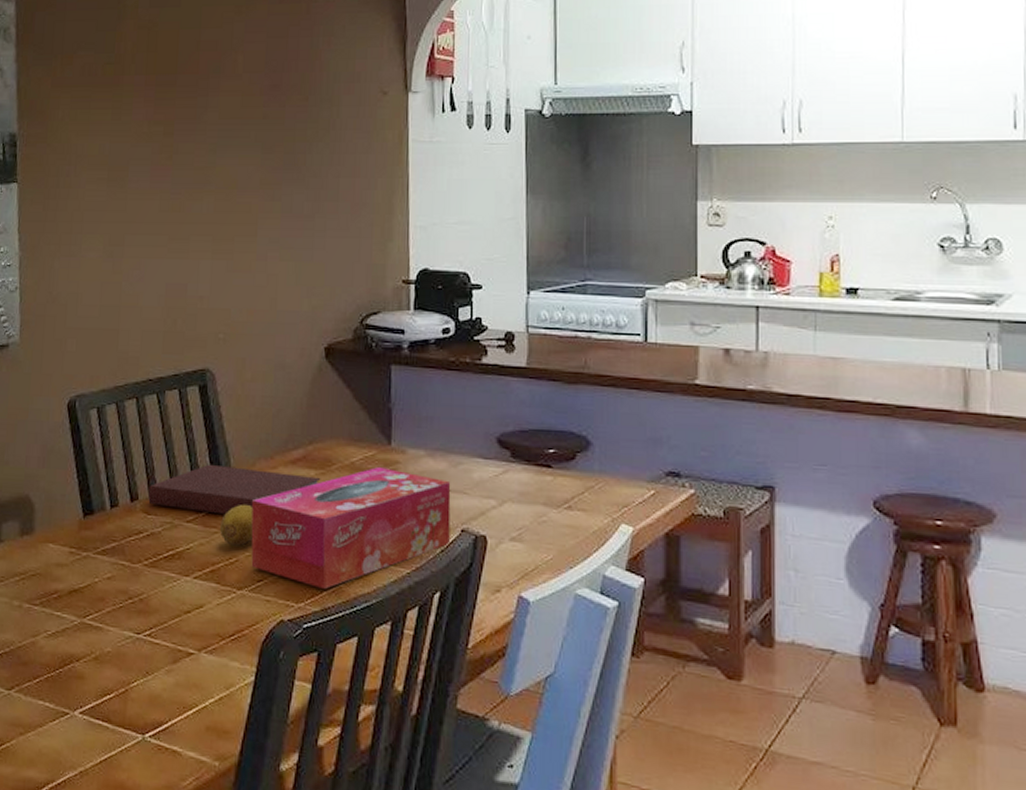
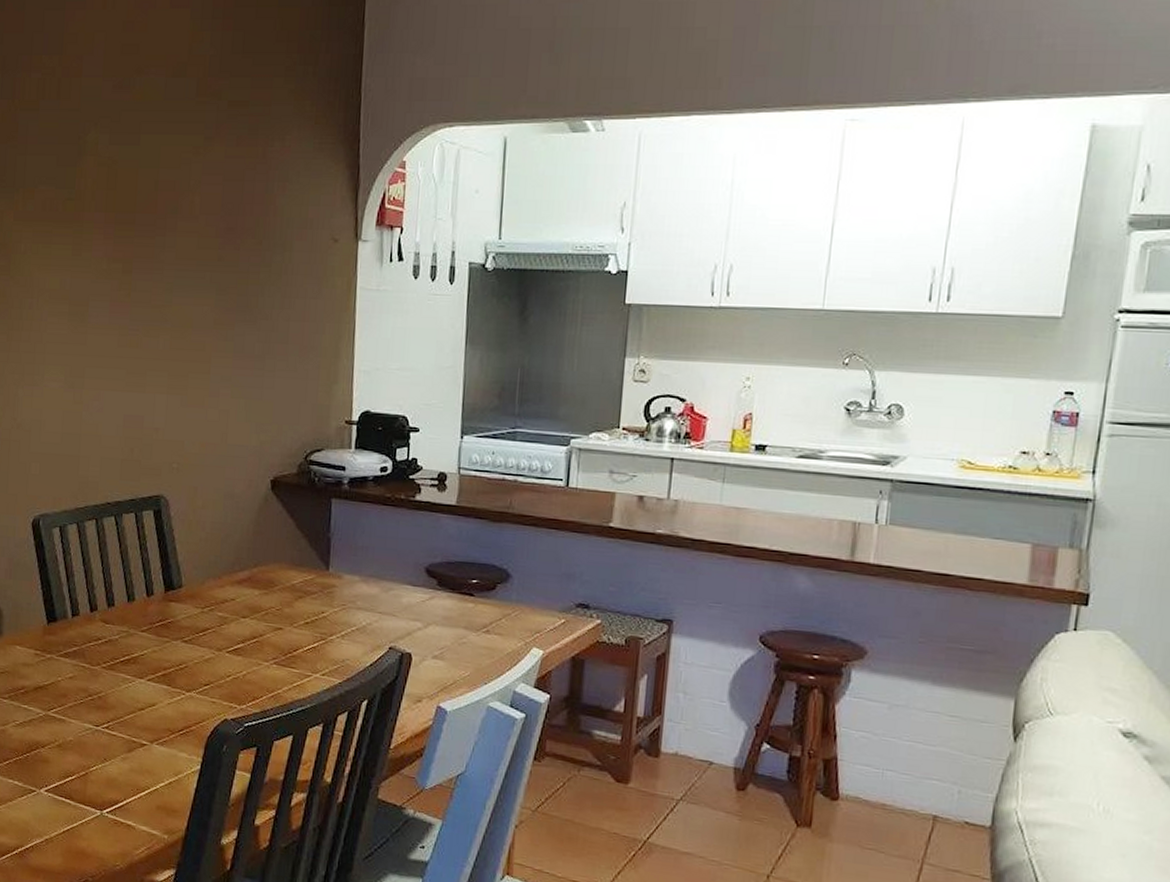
notebook: present [148,464,321,515] -> none [106,581,264,627]
fruit: present [219,503,254,546] -> none [171,617,202,654]
tissue box: present [251,466,451,589] -> none [199,589,382,694]

